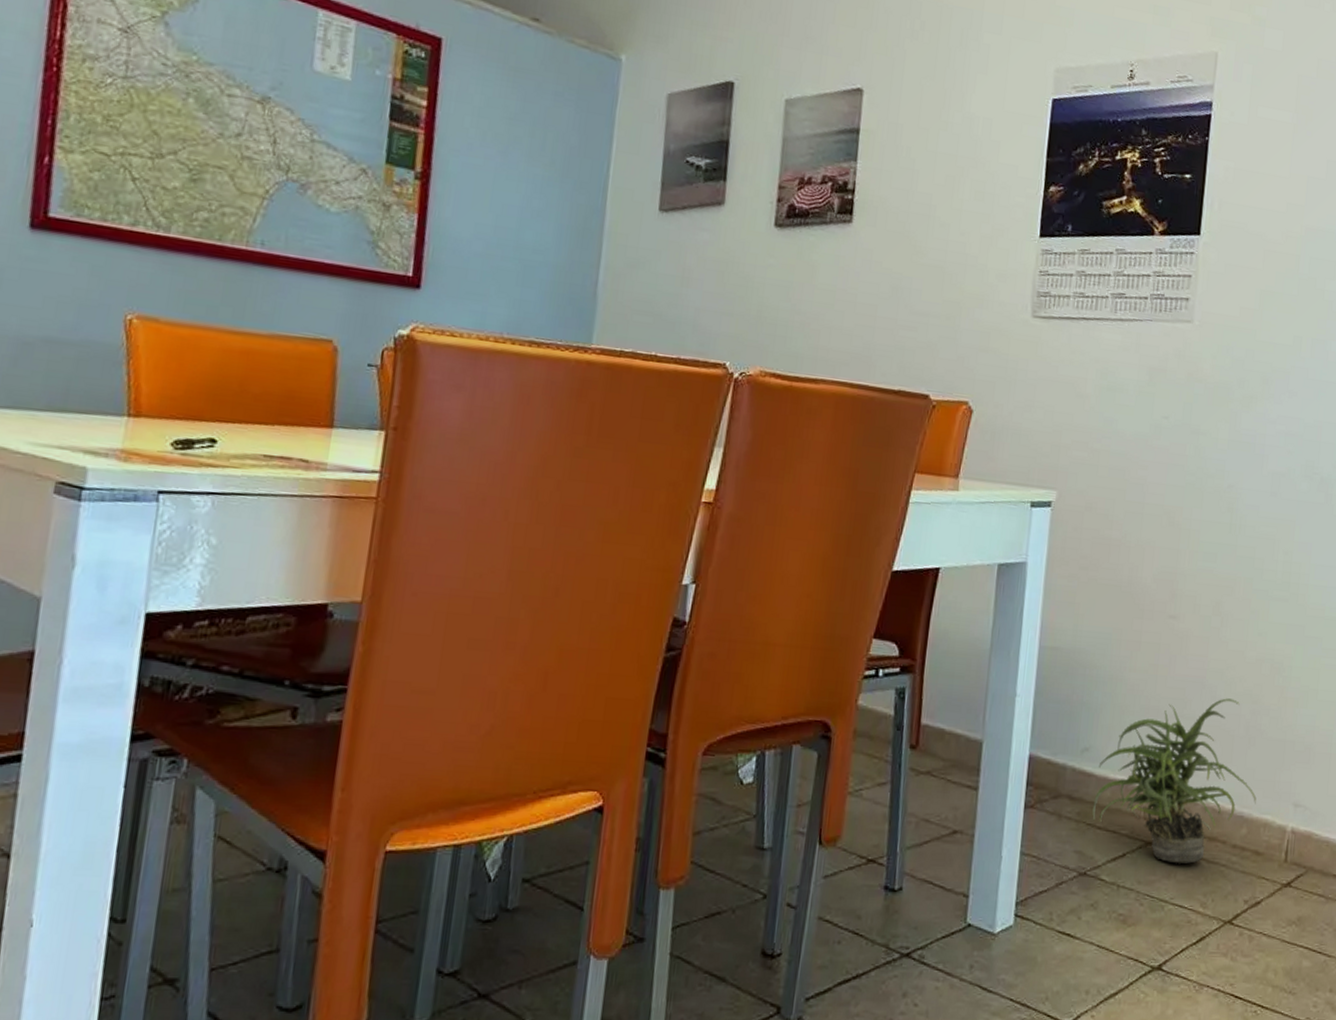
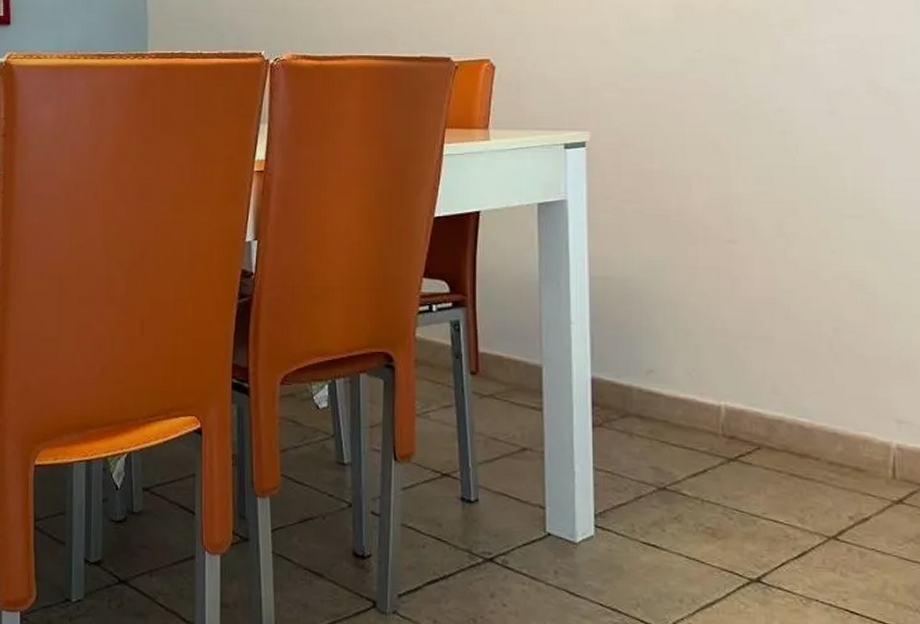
potted plant: present [1092,698,1257,864] -> none [665,317,851,480]

